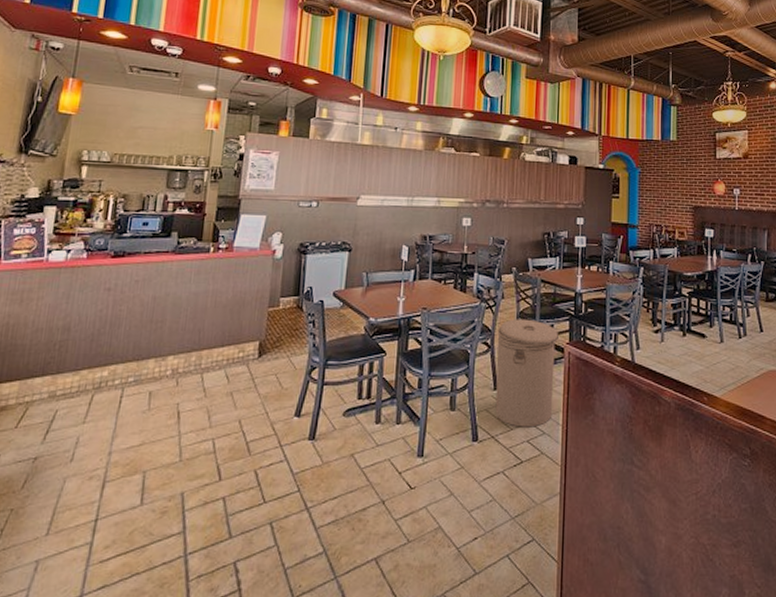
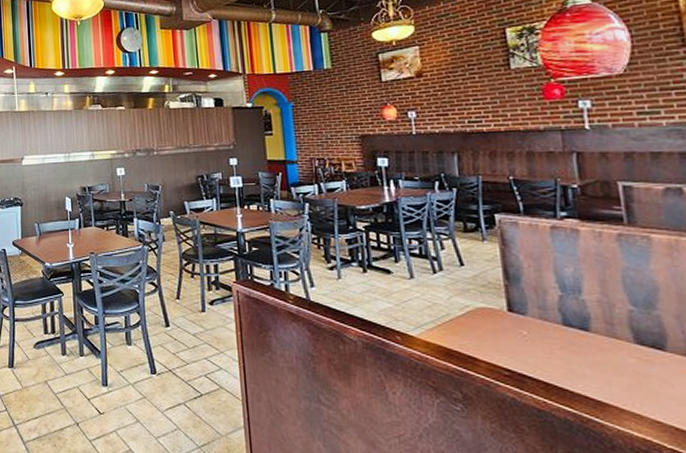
can: present [495,319,558,427] -> none [163,260,228,363]

